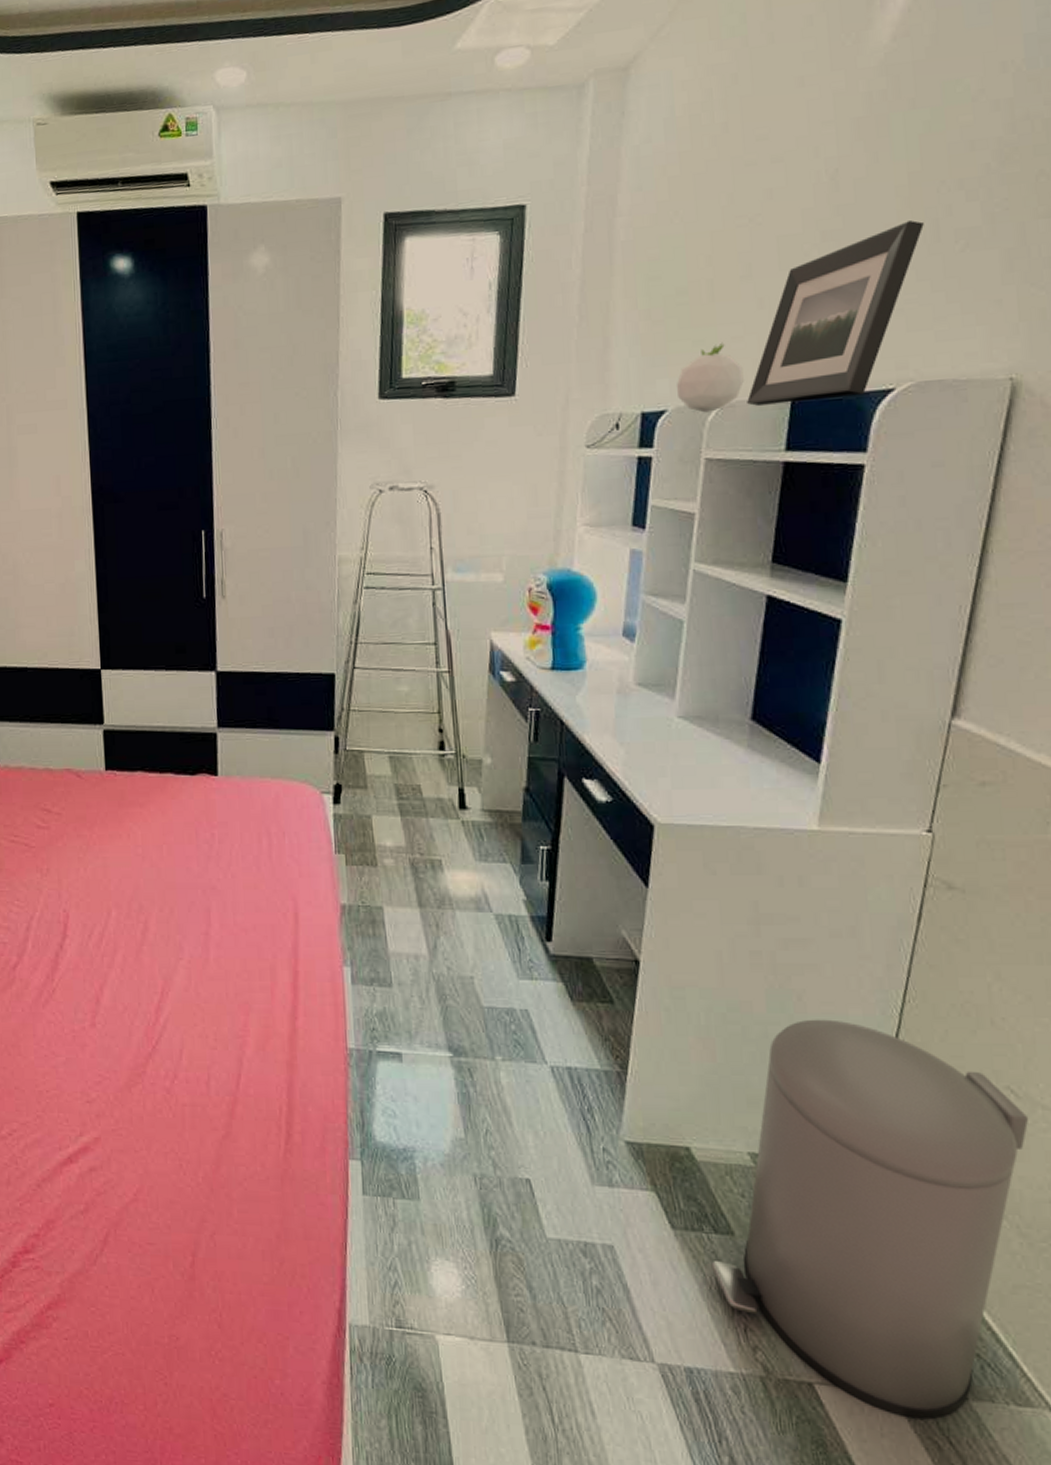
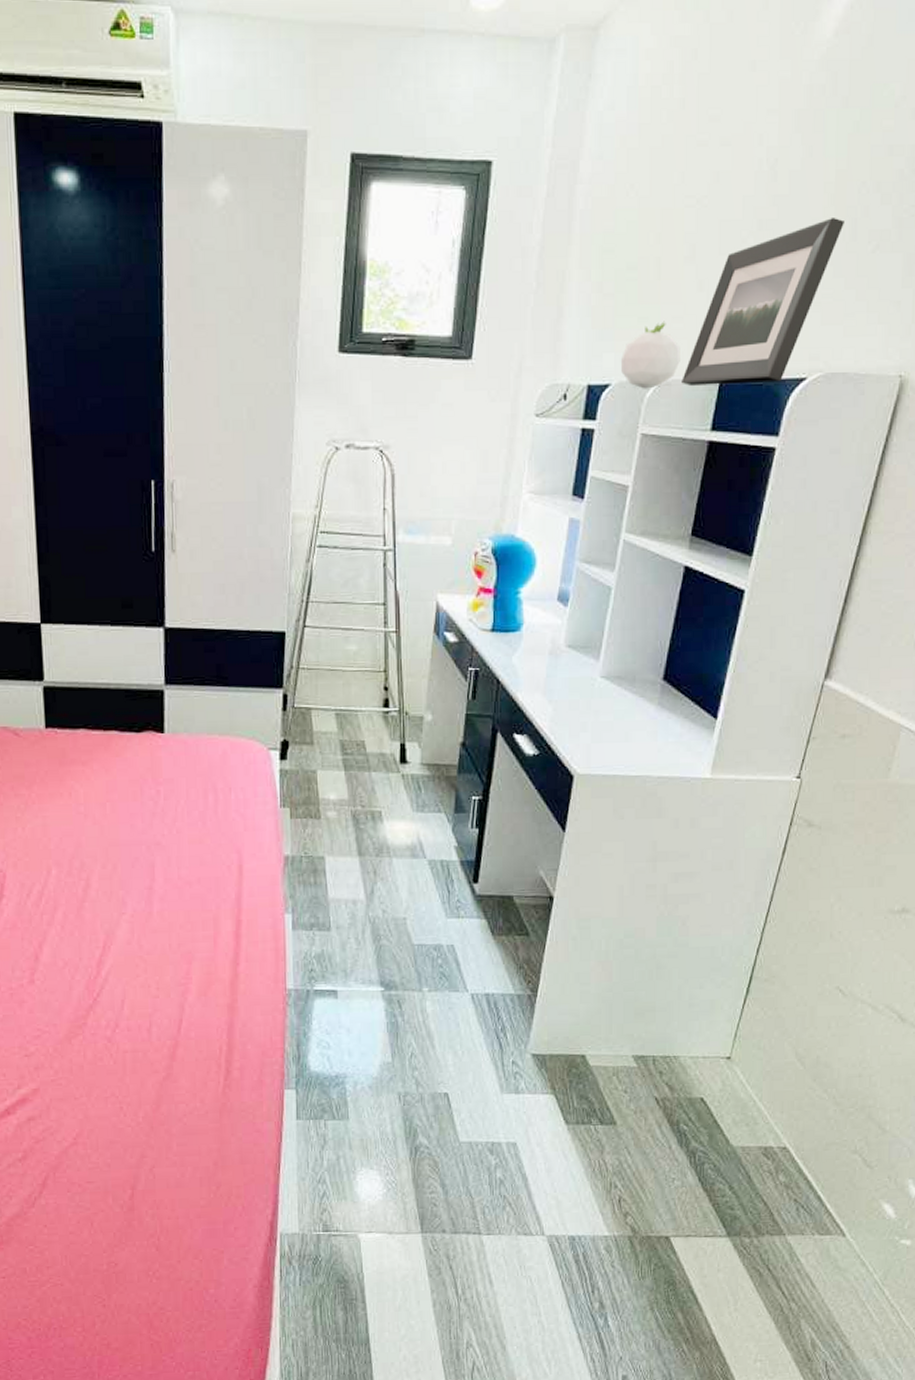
pedal bin: present [711,1019,1029,1420] -> none [596,940,851,1255]

